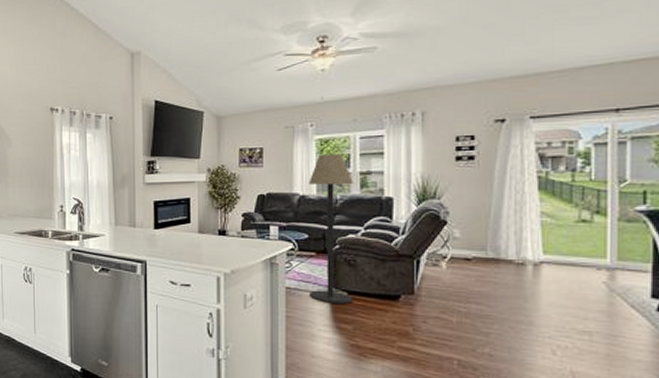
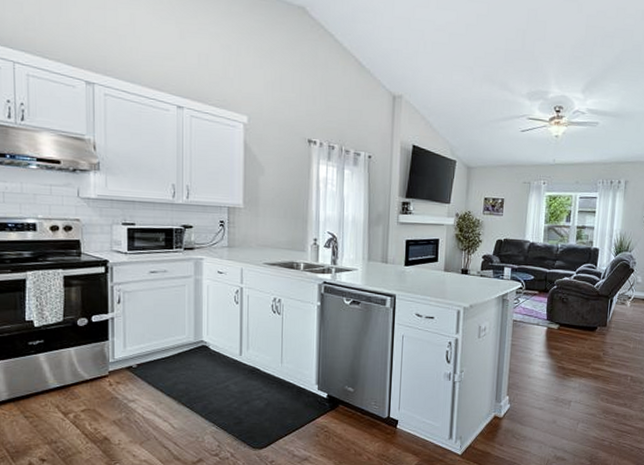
floor lamp: present [308,154,353,304] -> none [531,209,572,334]

